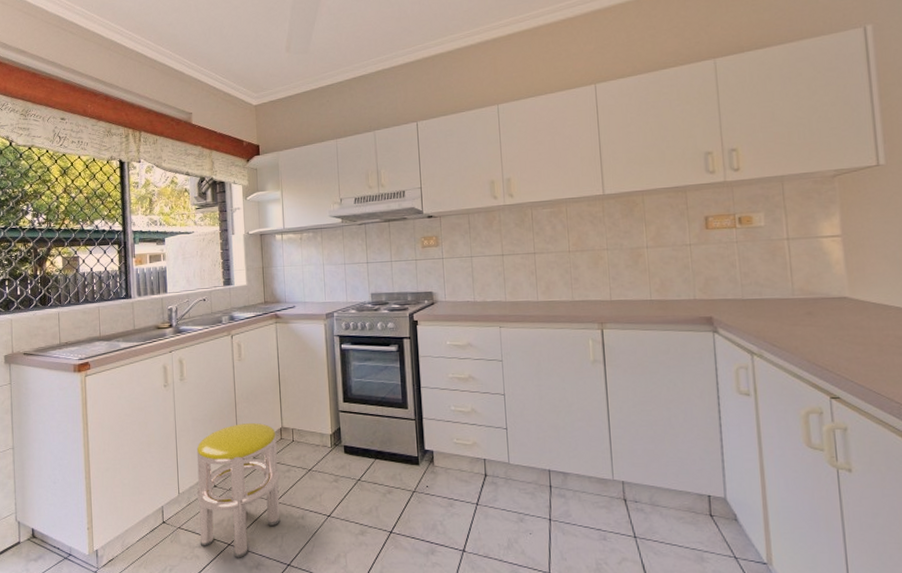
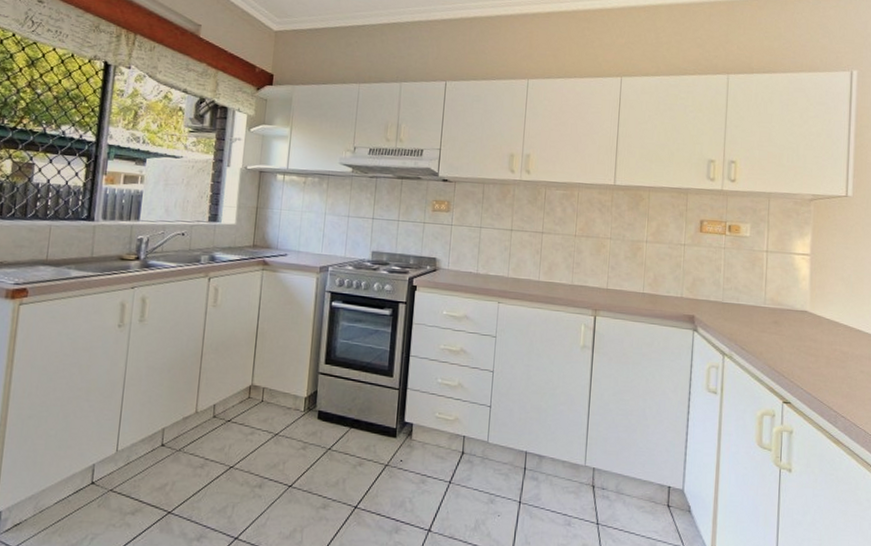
stool: present [196,422,281,558] -> none [134,376,244,529]

